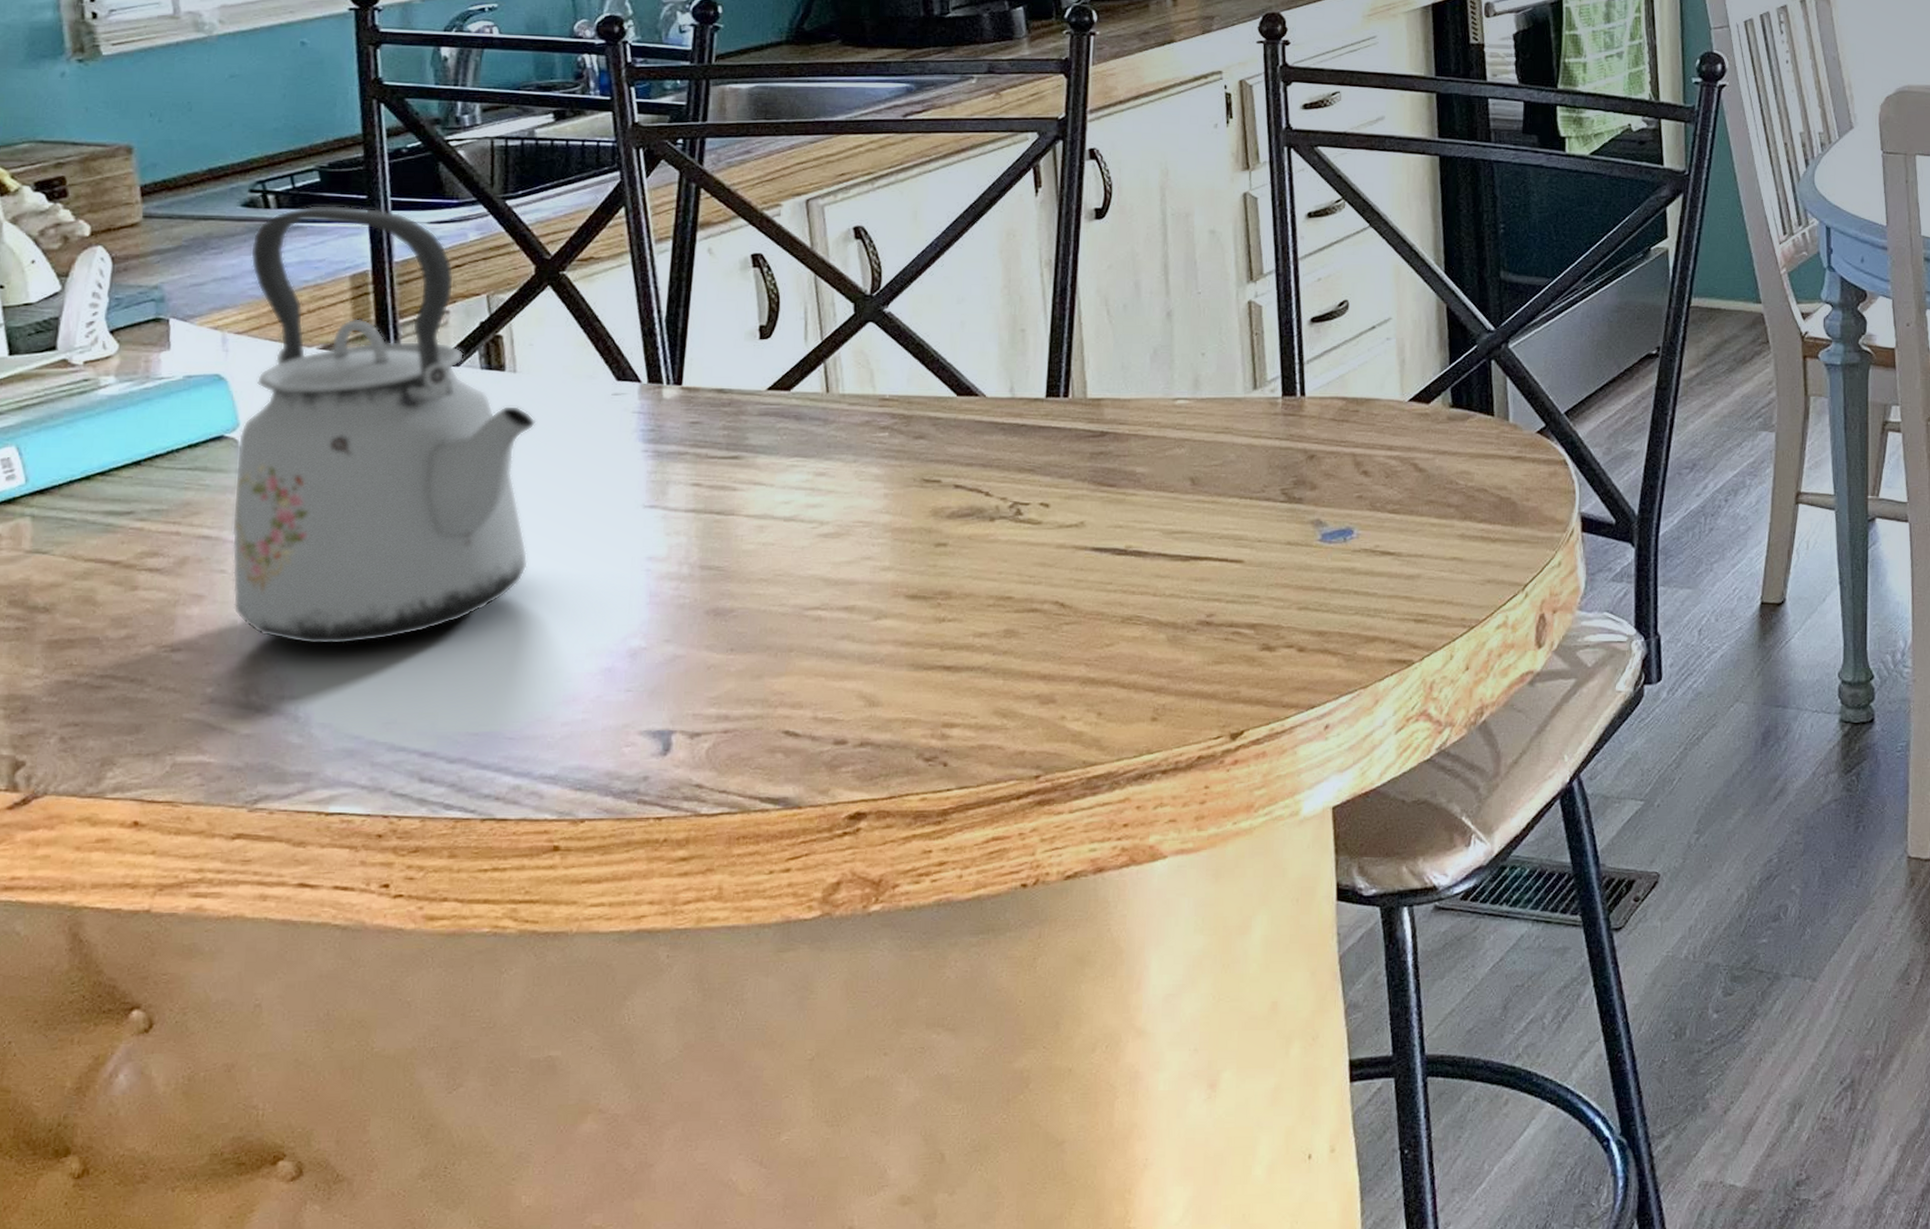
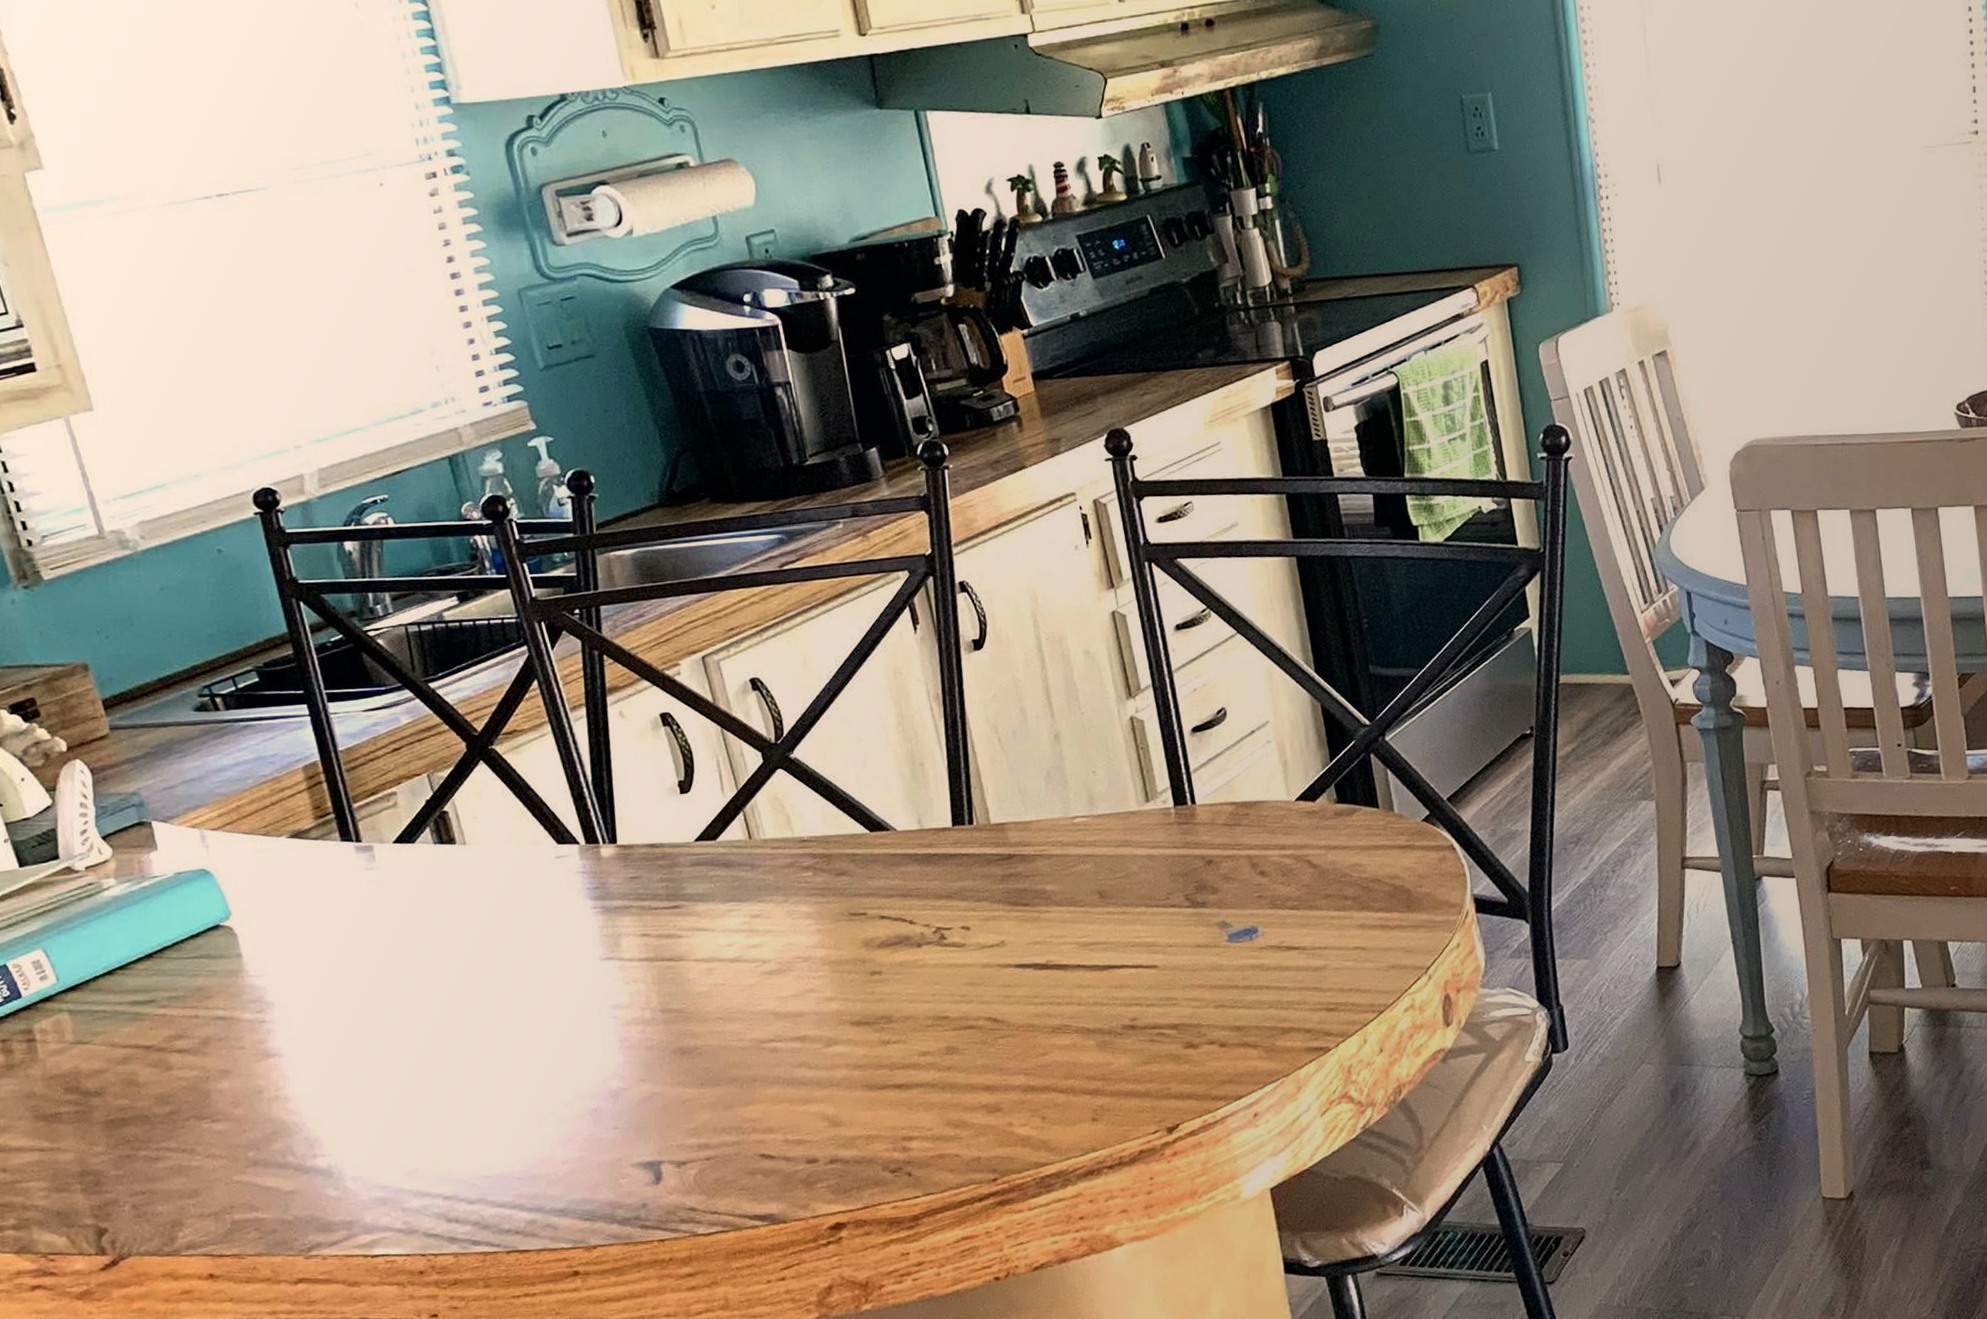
kettle: present [231,204,535,644] -> none [209,701,507,1107]

